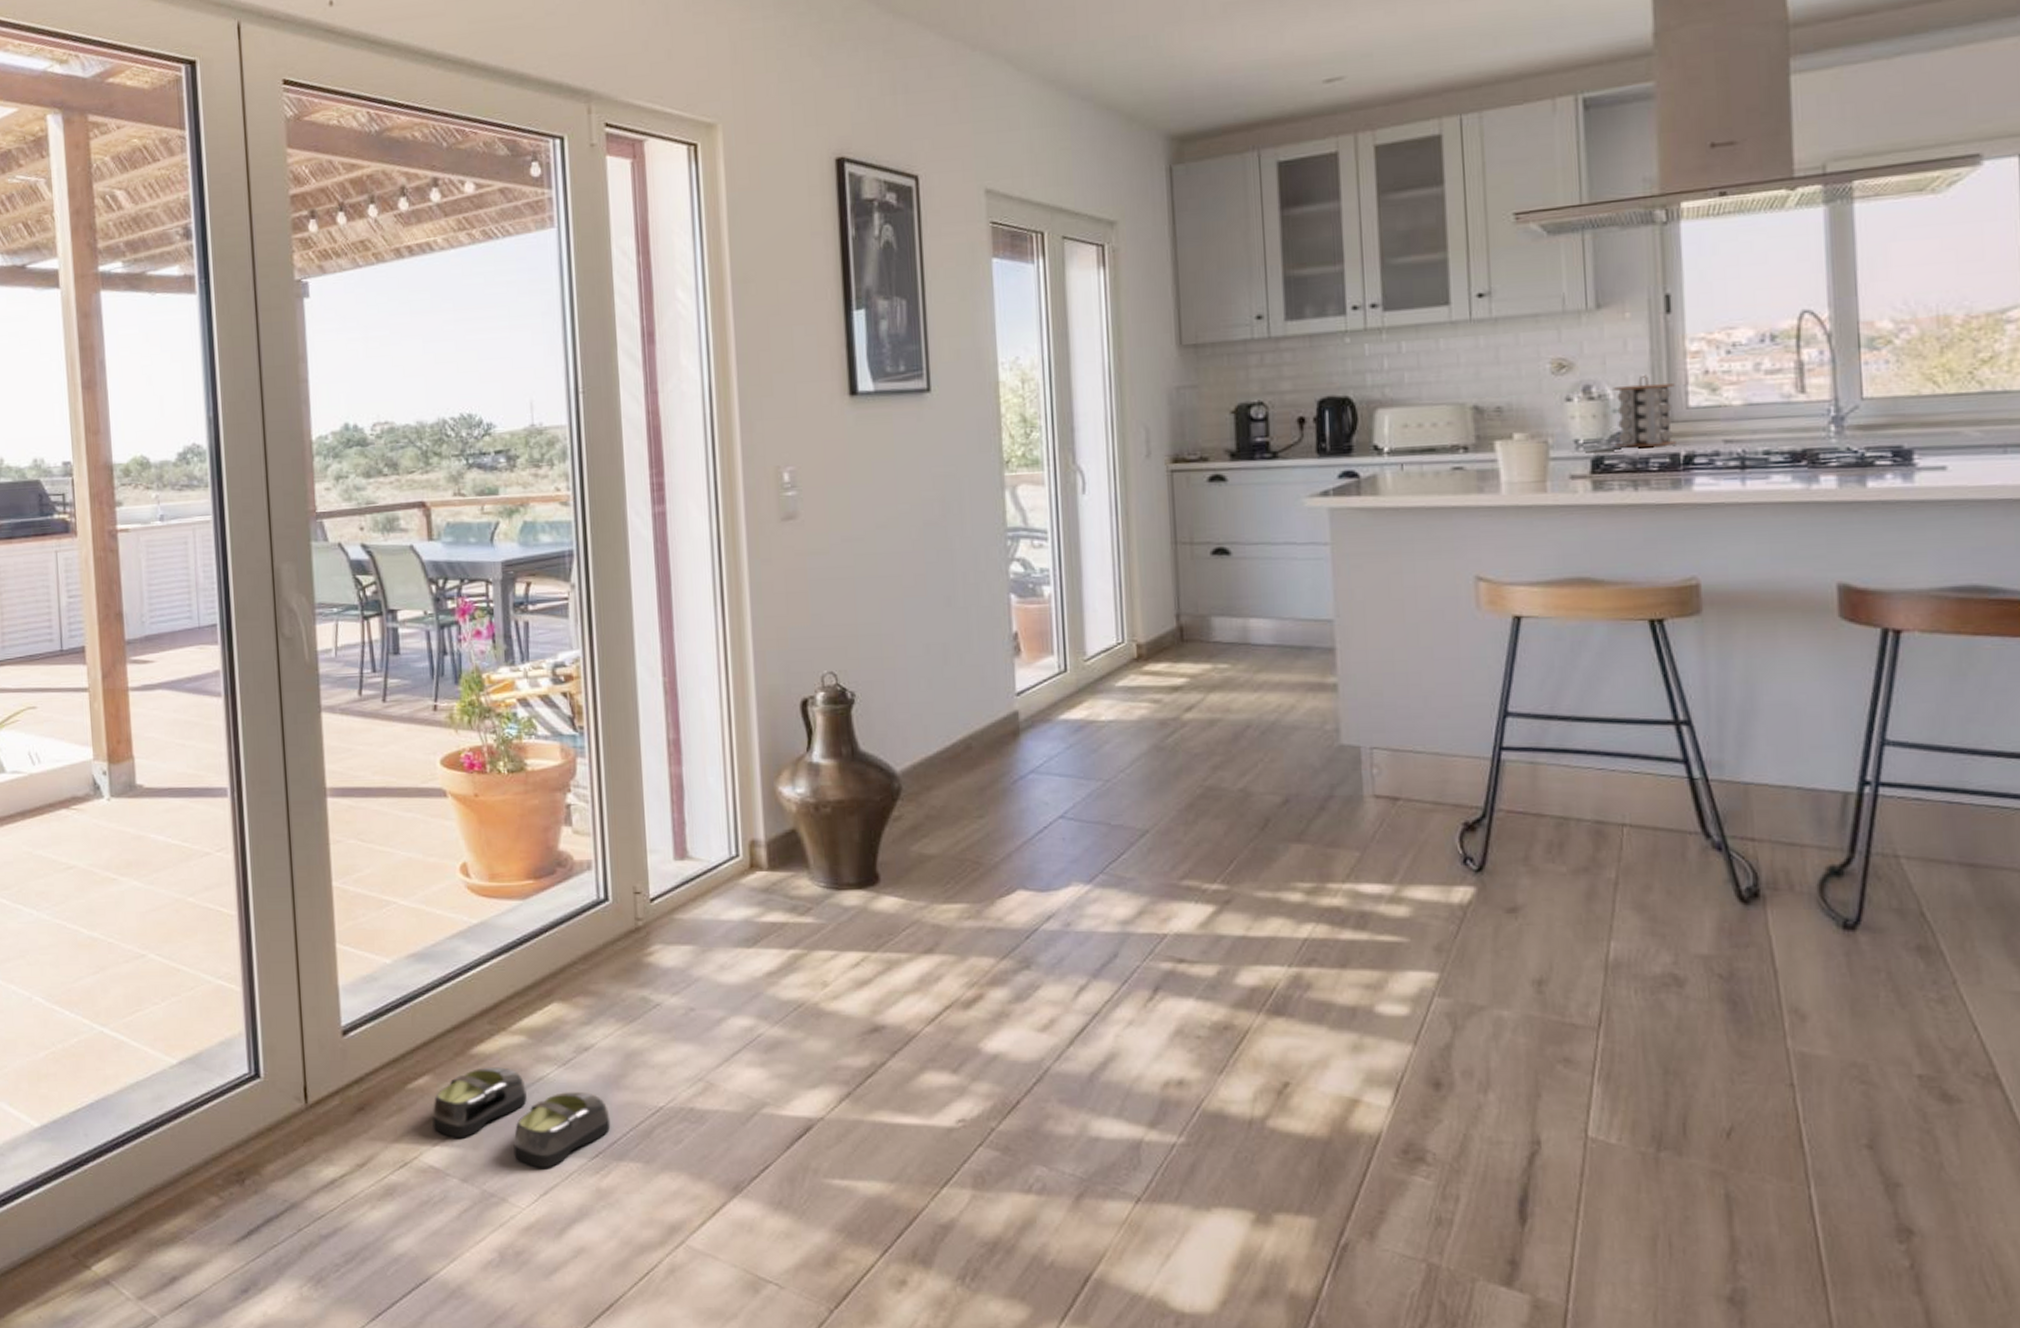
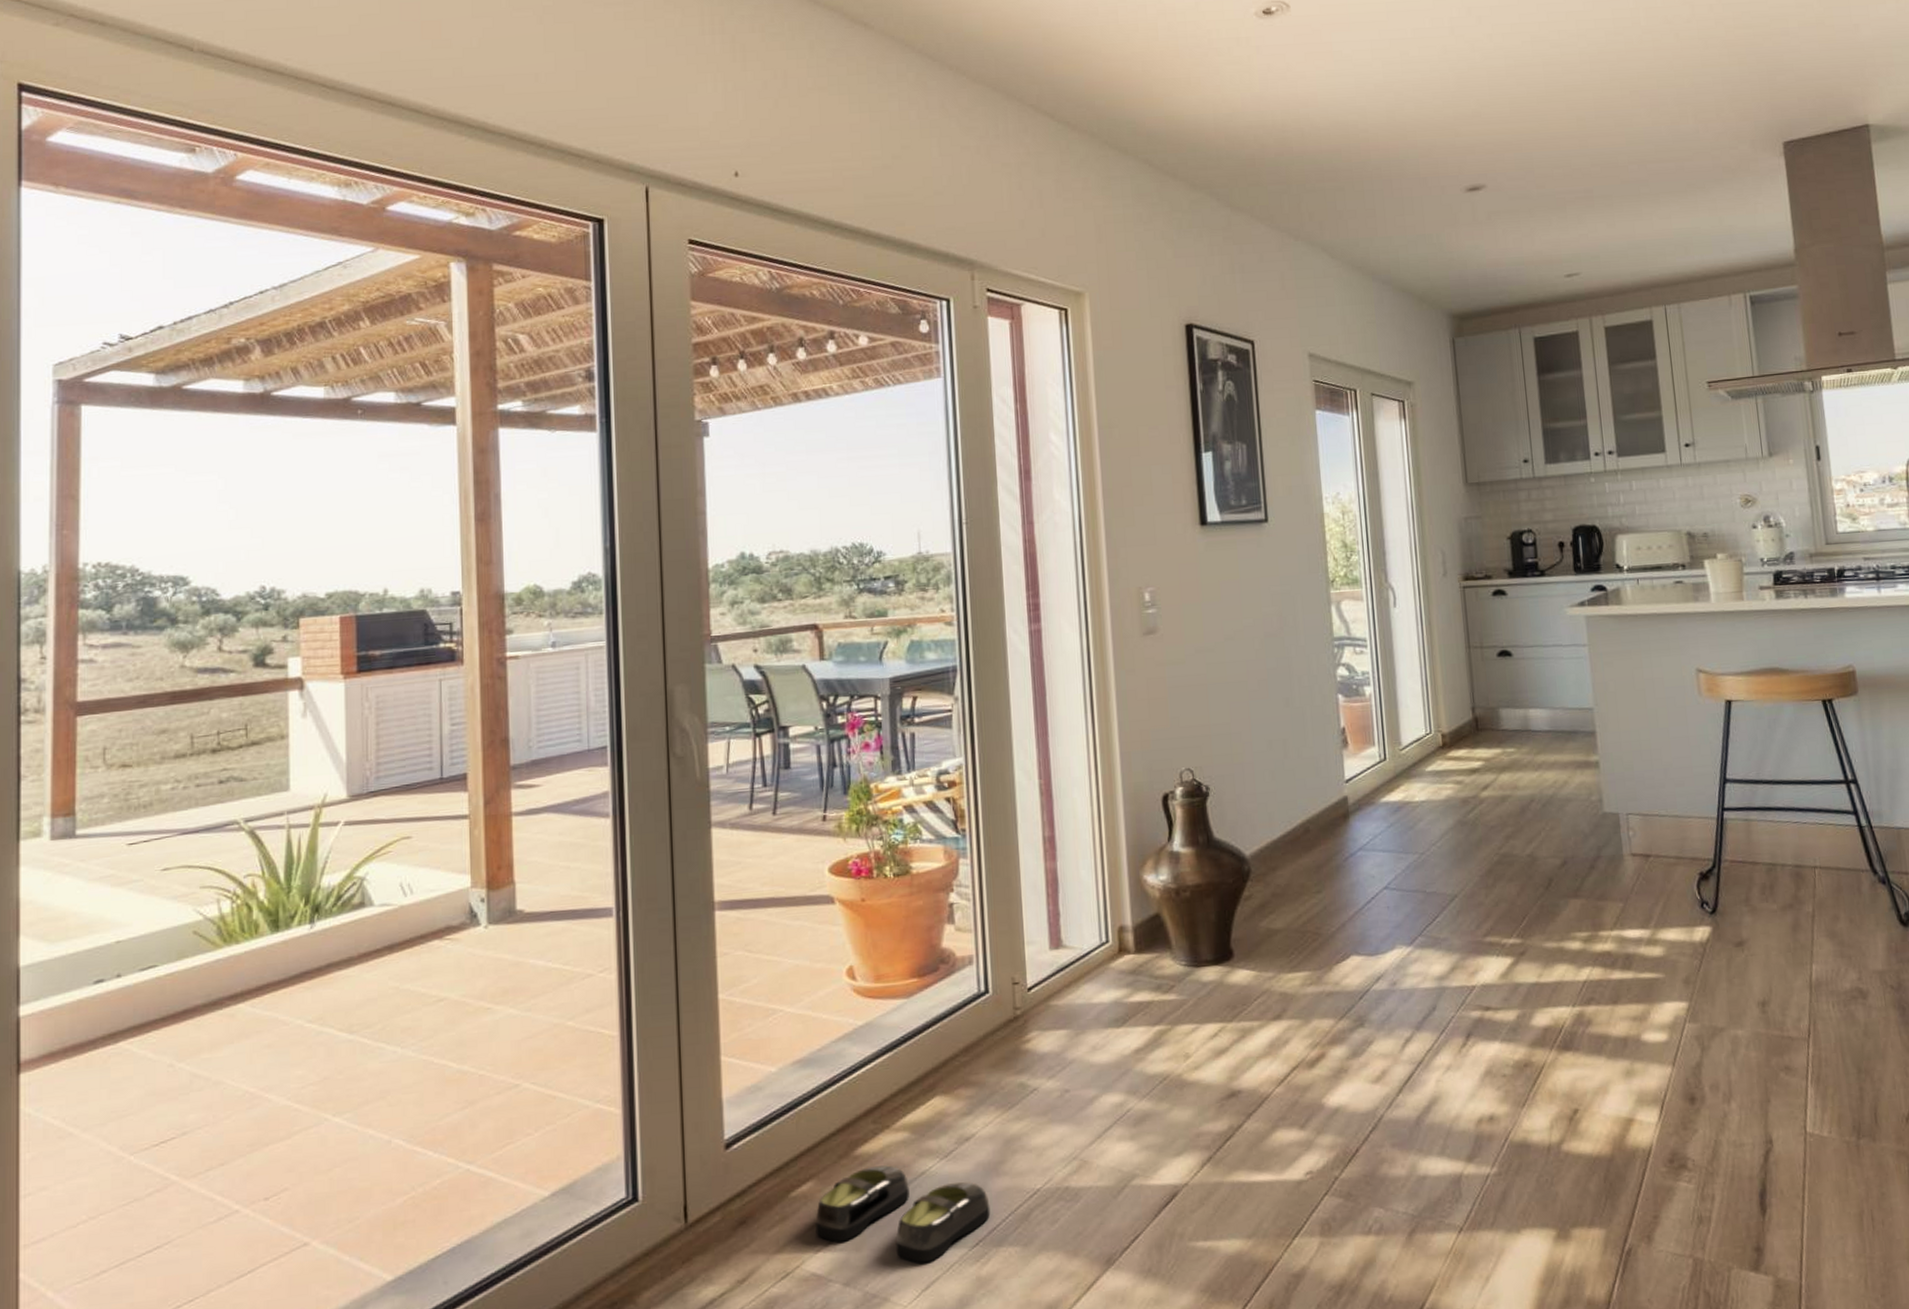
spice rack: present [1613,374,1676,449] -> none [1784,507,1831,566]

